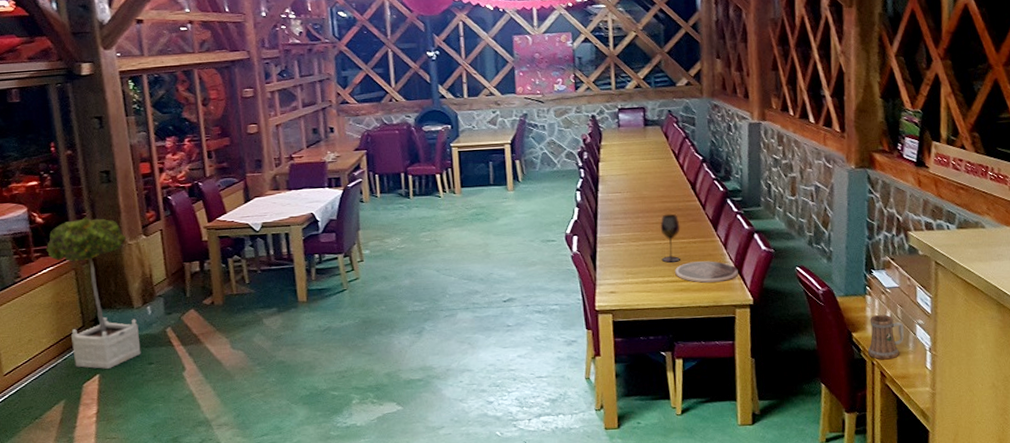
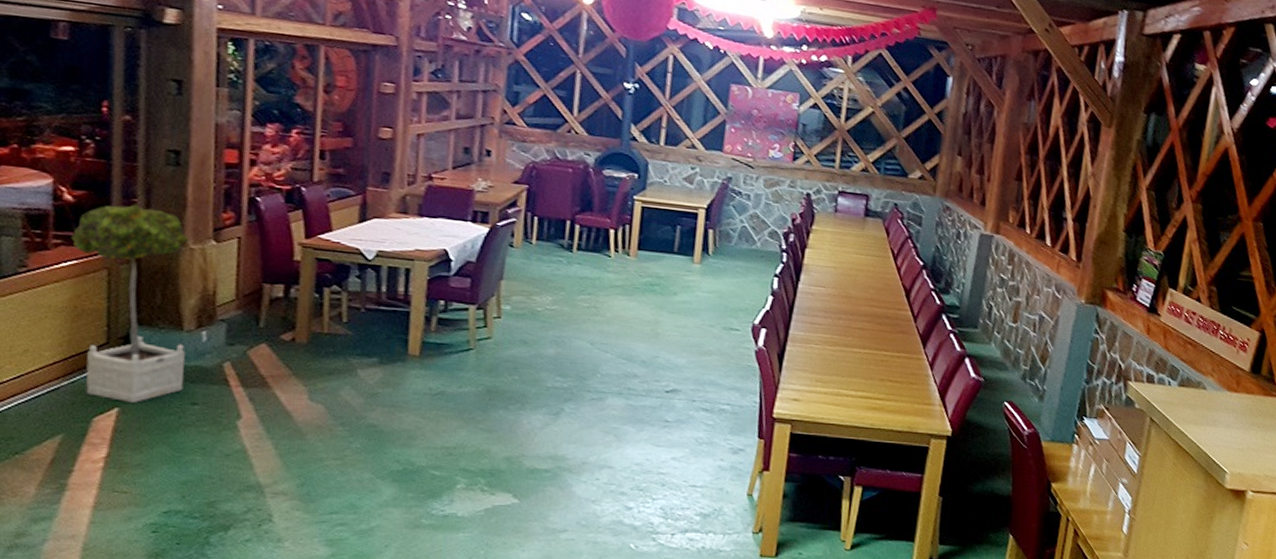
wineglass: present [660,213,680,263] -> none [857,320,886,376]
plate: present [675,261,738,283] -> none [871,378,941,406]
beer mug: present [868,315,905,360] -> none [1065,467,1107,518]

